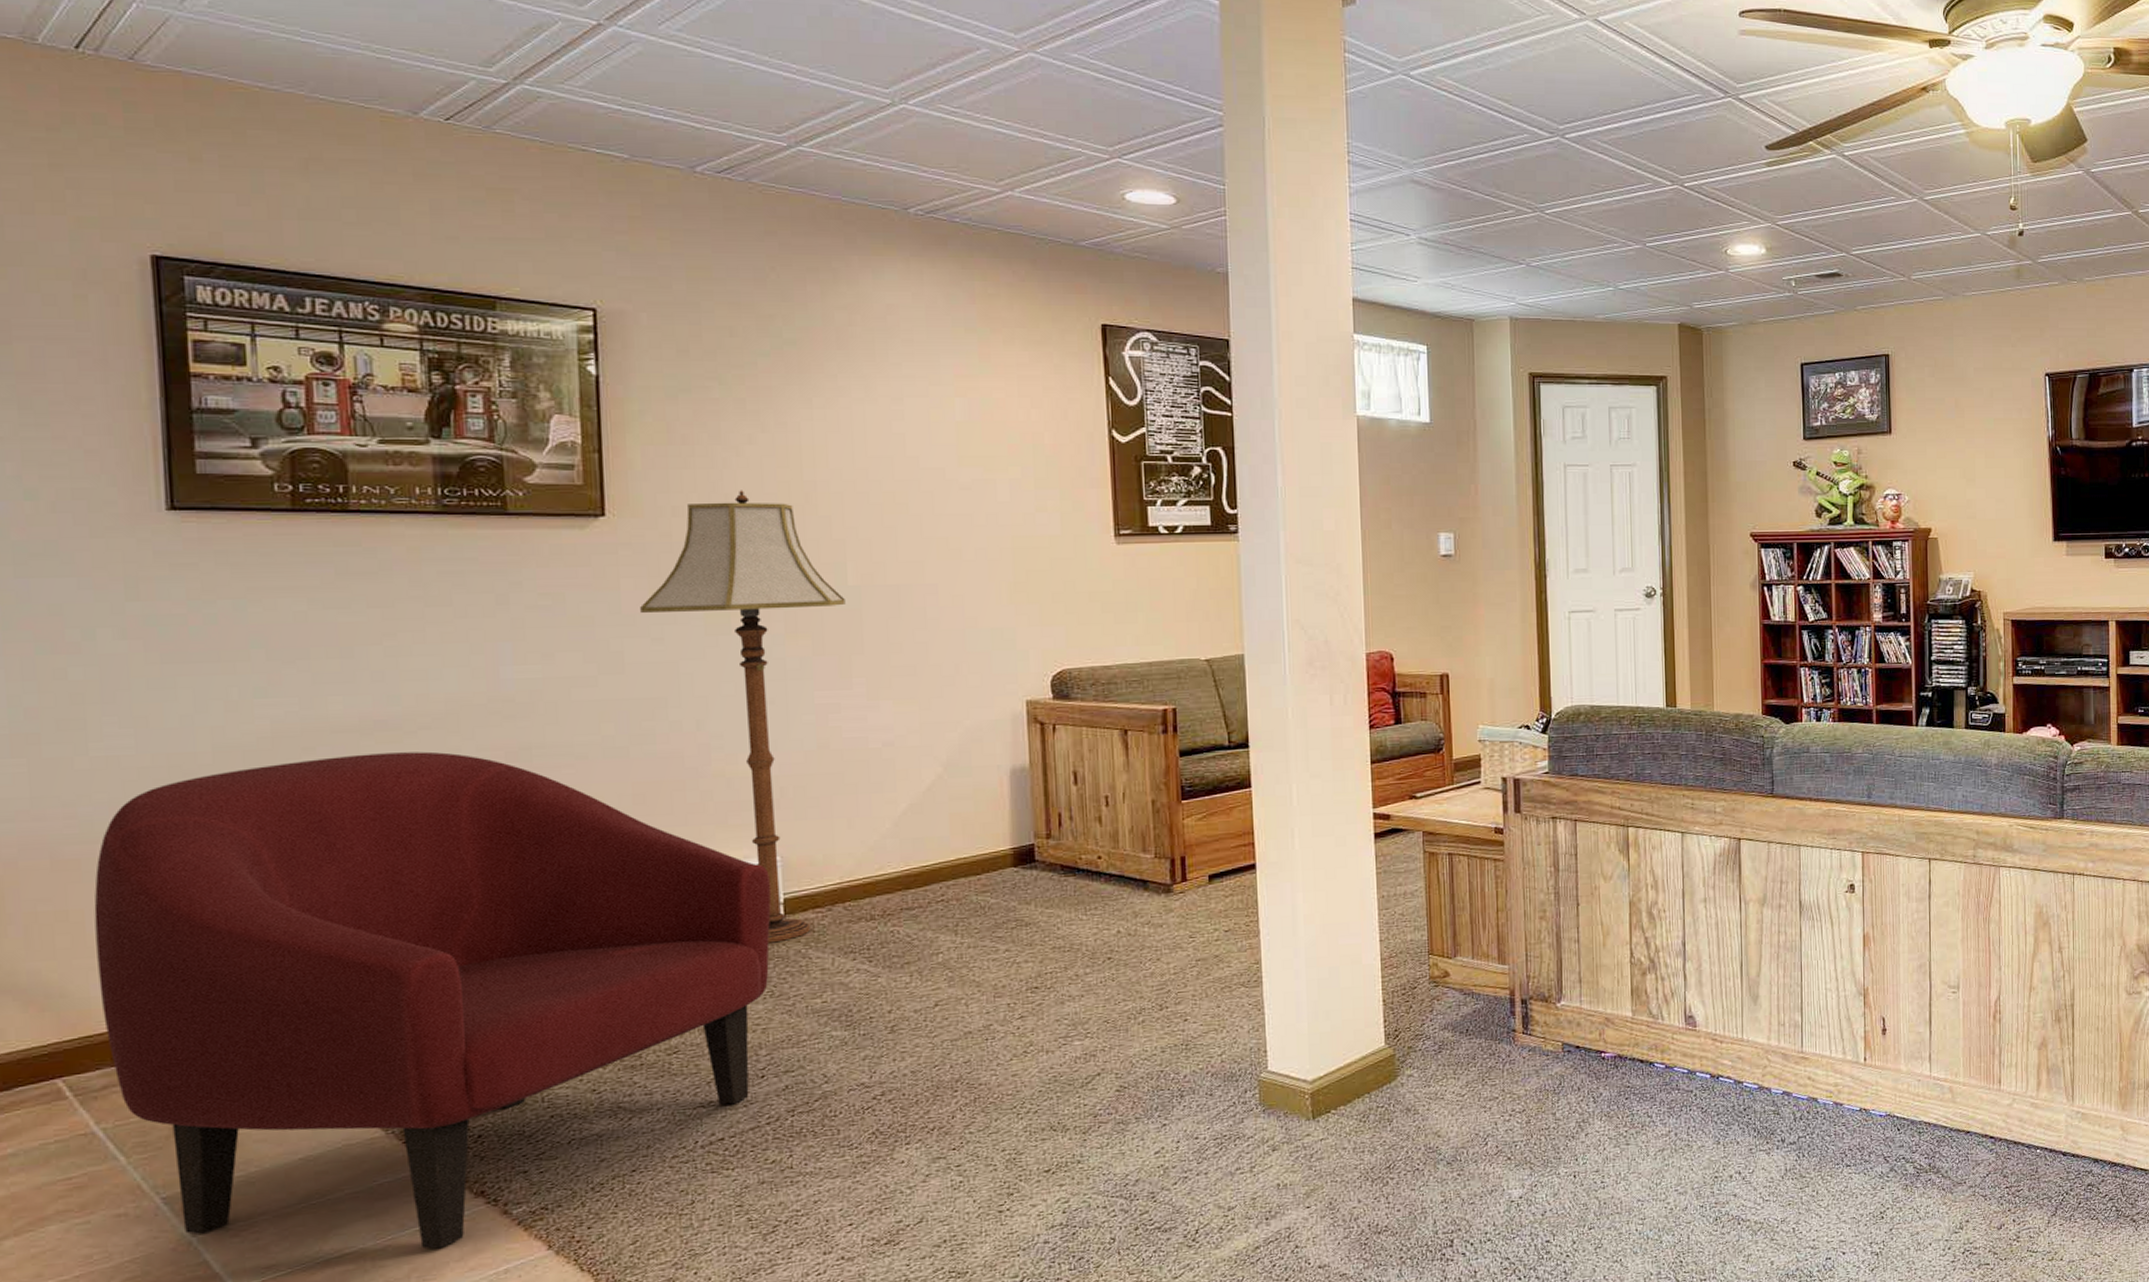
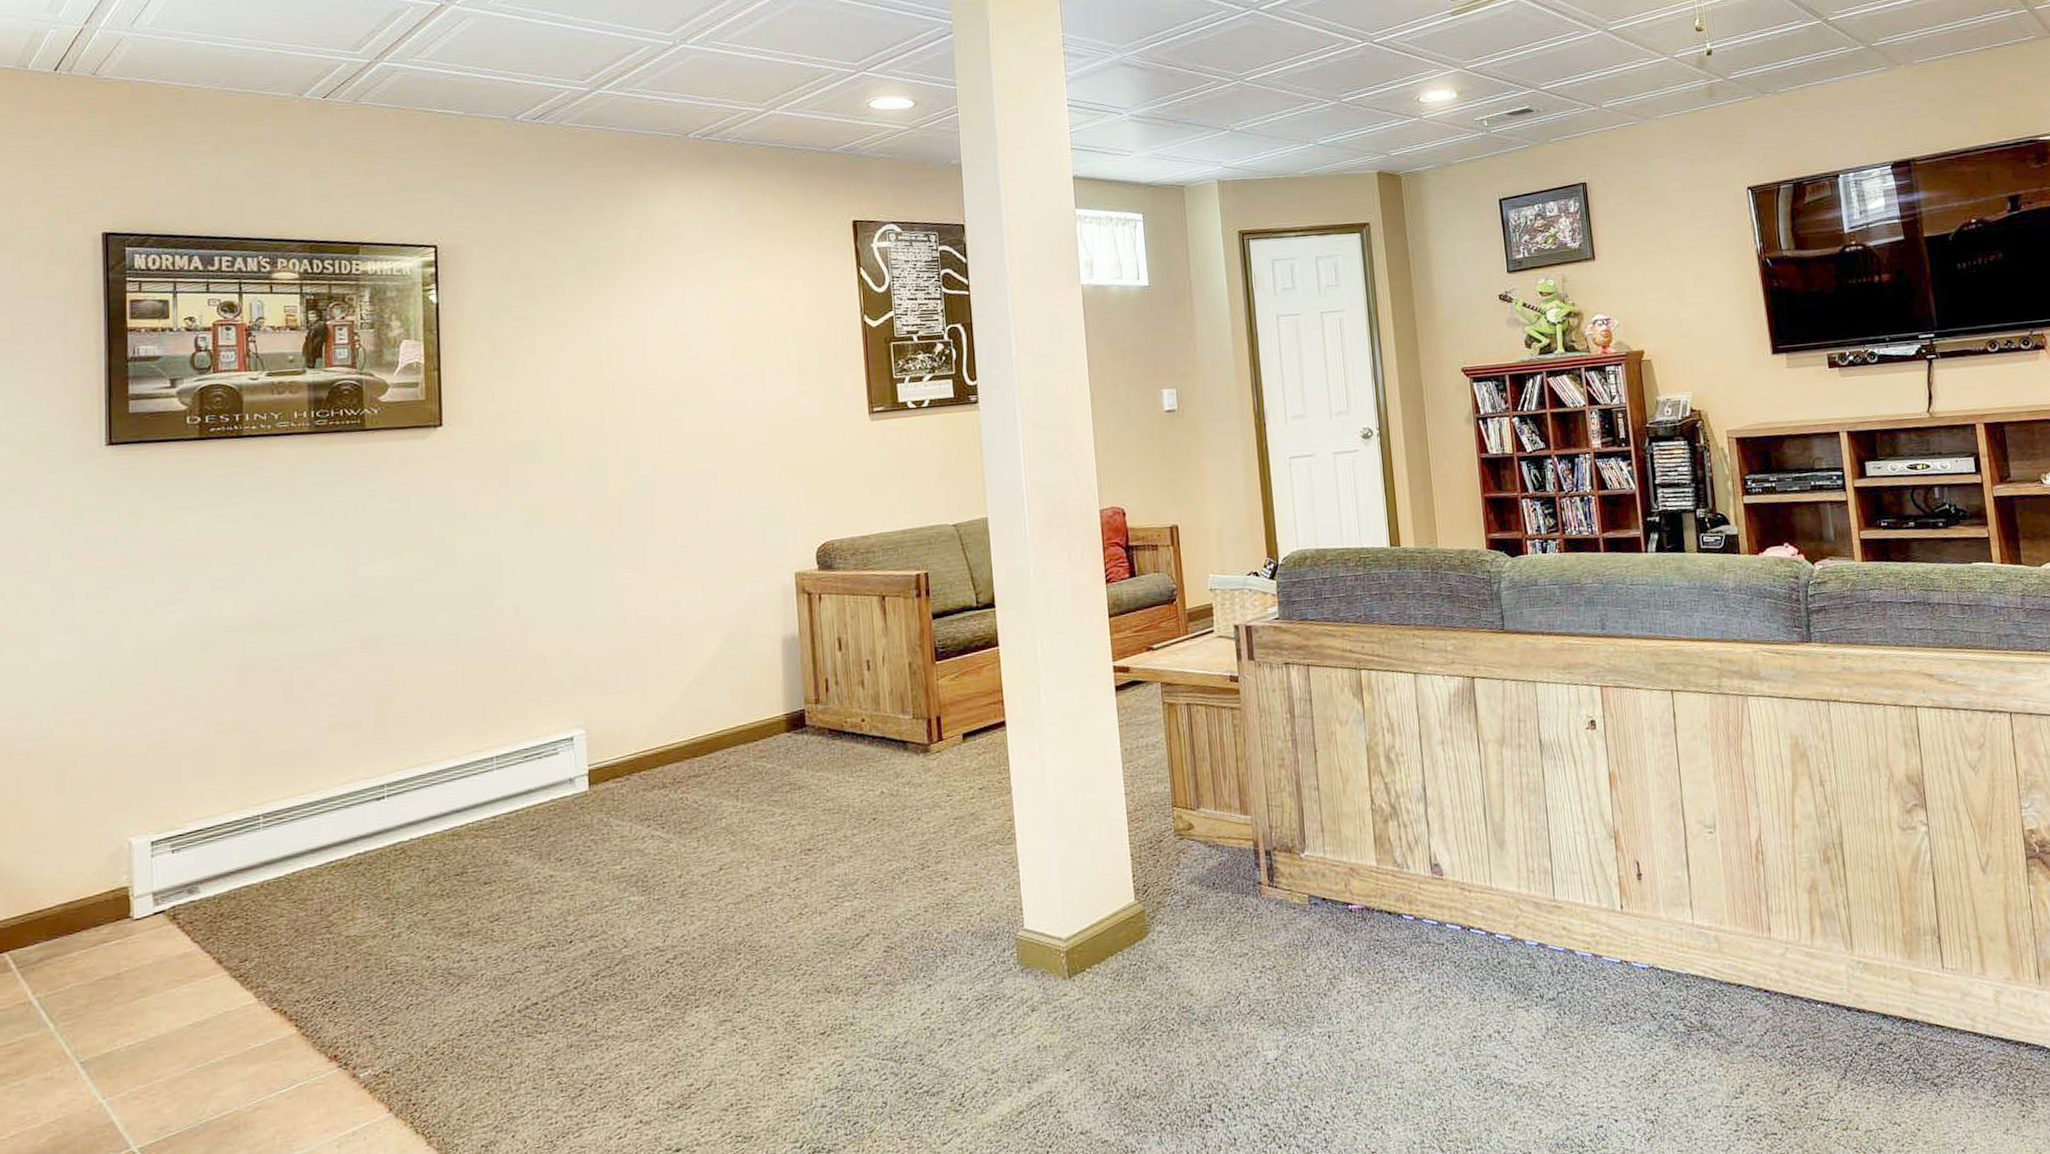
armchair: present [94,751,771,1249] -> none [39,645,578,1111]
floor lamp: present [640,490,846,943] -> none [470,395,639,813]

